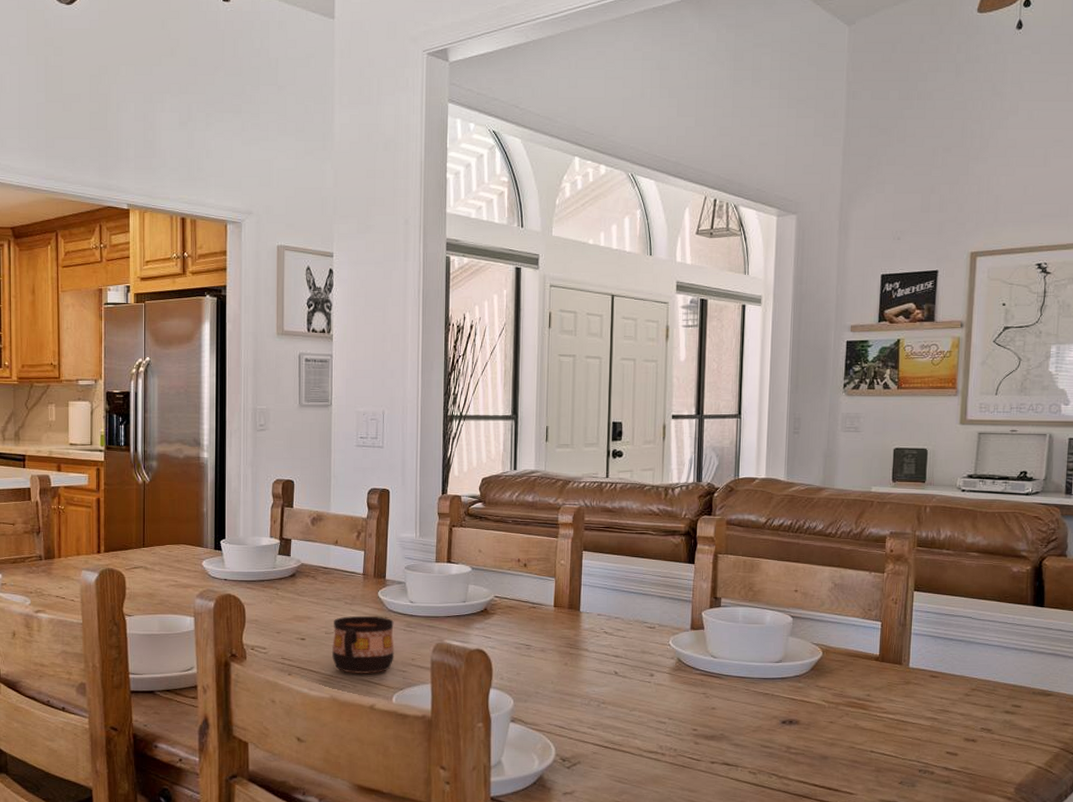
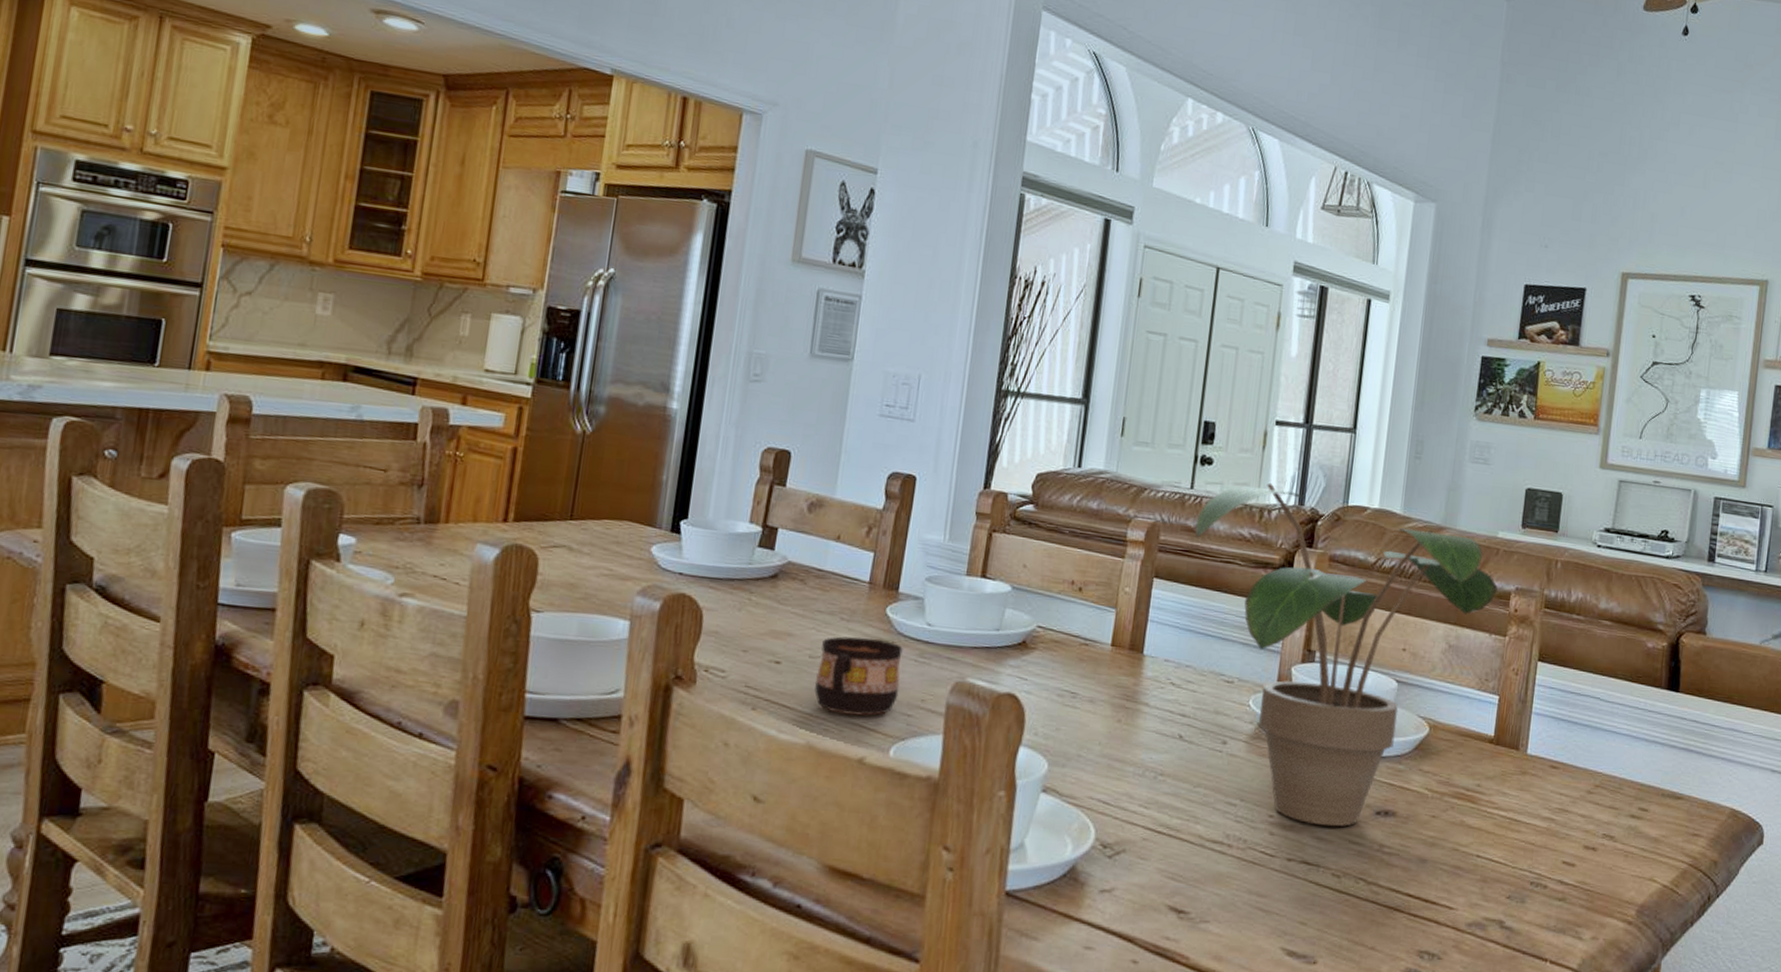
potted plant: none [613,466,875,735] -> present [1195,482,1499,827]

